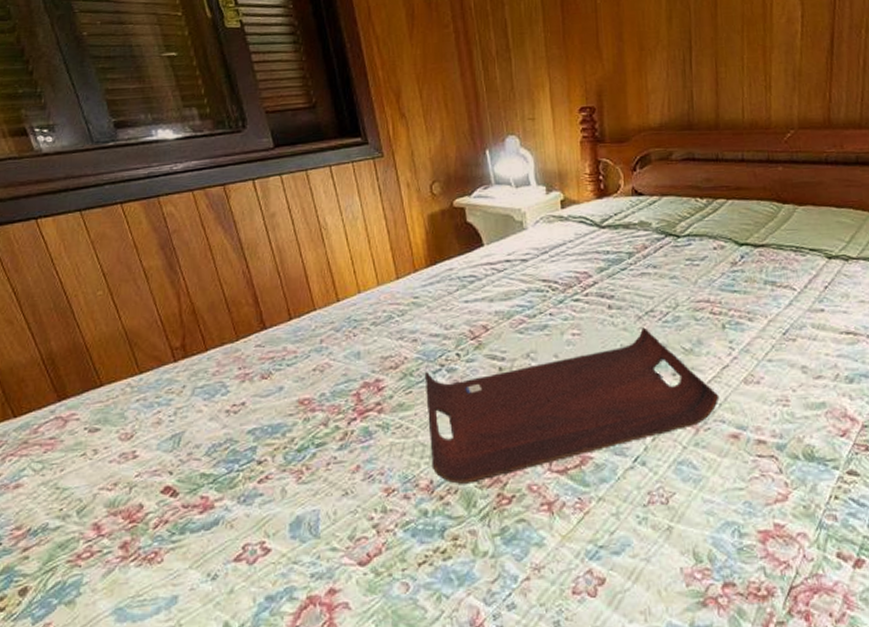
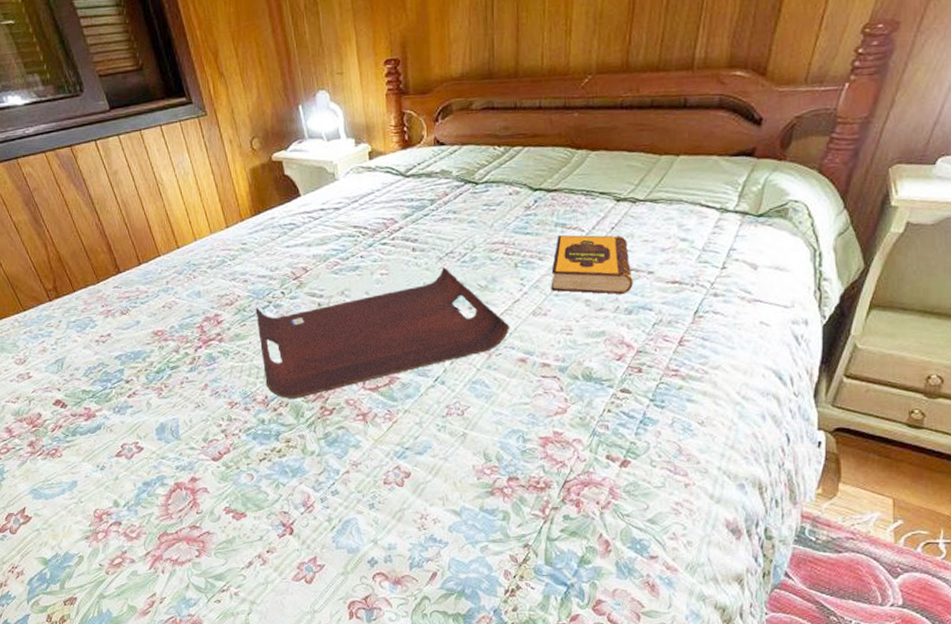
hardback book: none [763,294,853,361] -> present [551,235,633,295]

